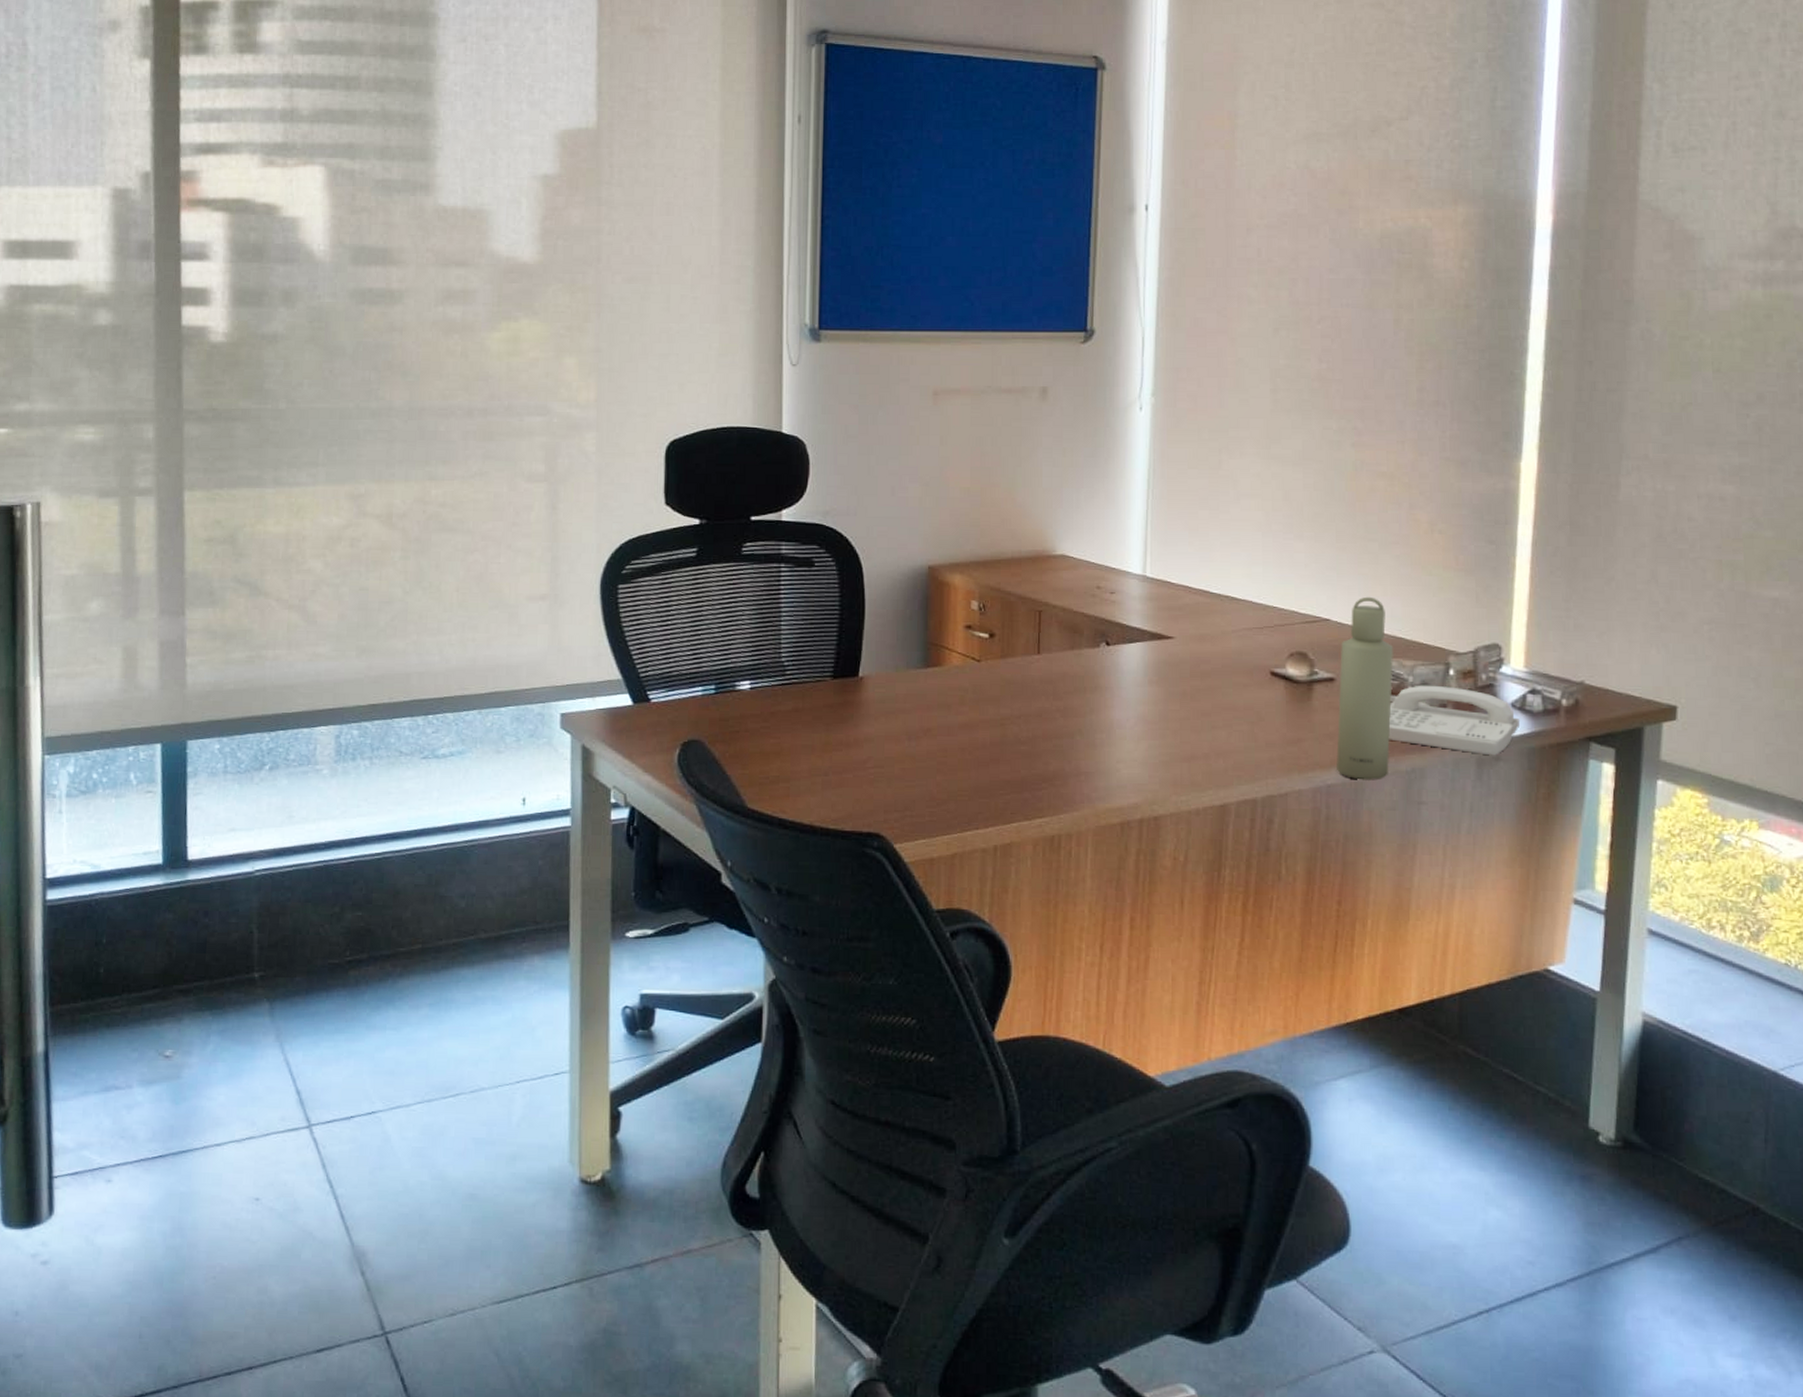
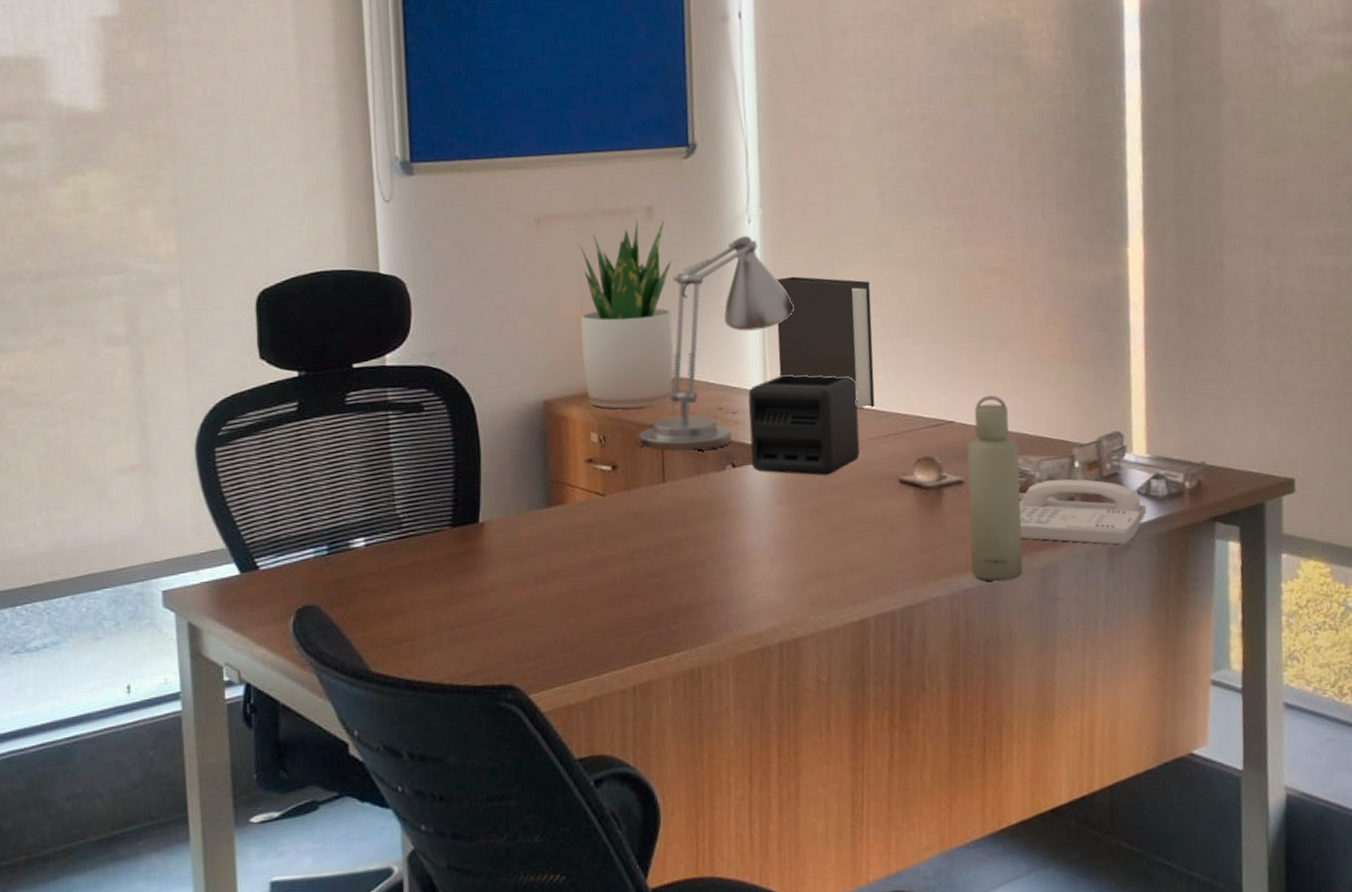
planter: none [969,400,1062,581] -> present [580,220,674,410]
desk lamp: none [1012,421,1180,627] -> present [634,235,795,452]
desk organizer: none [1125,559,1235,662] -> present [748,374,860,476]
binder: none [1159,465,1256,600] -> present [776,276,875,409]

